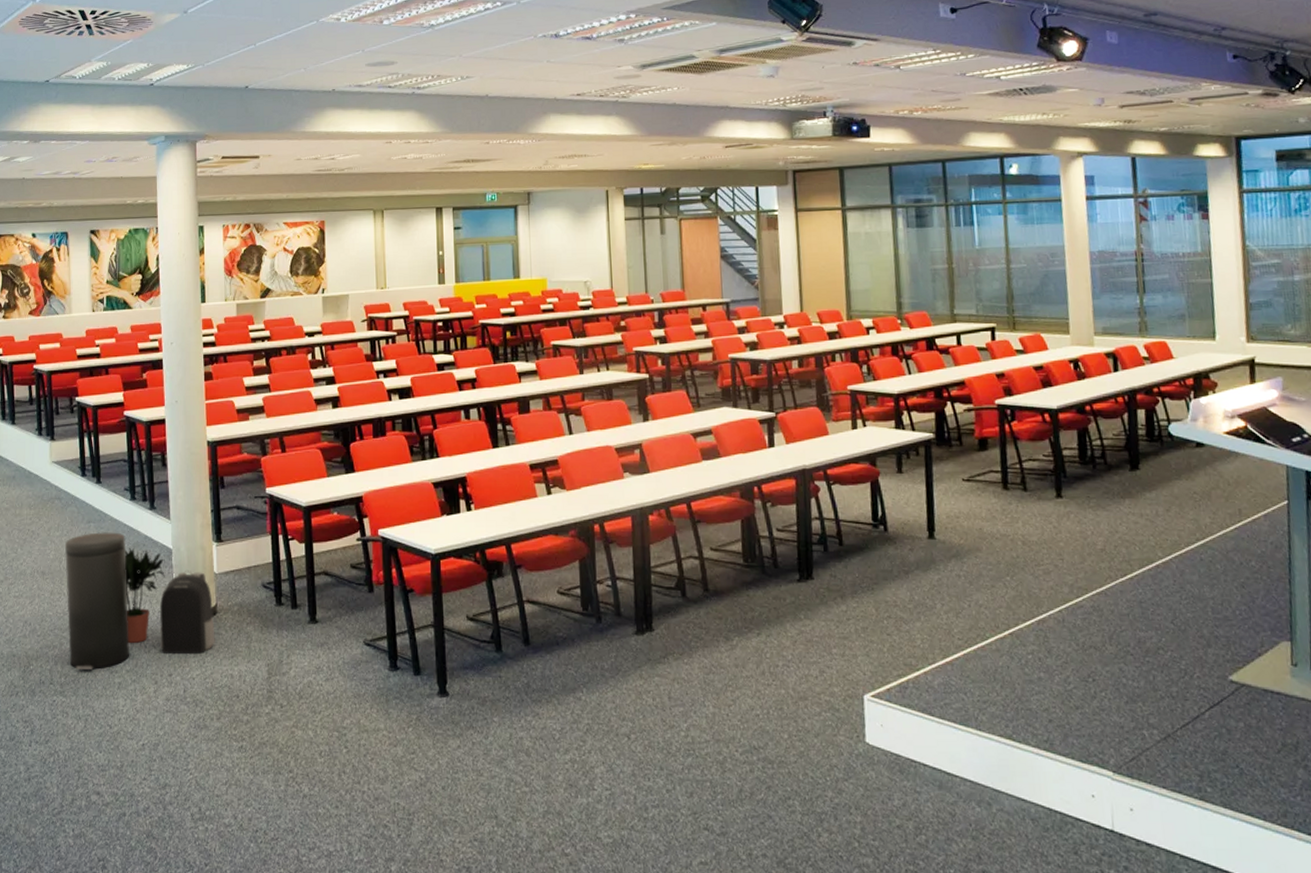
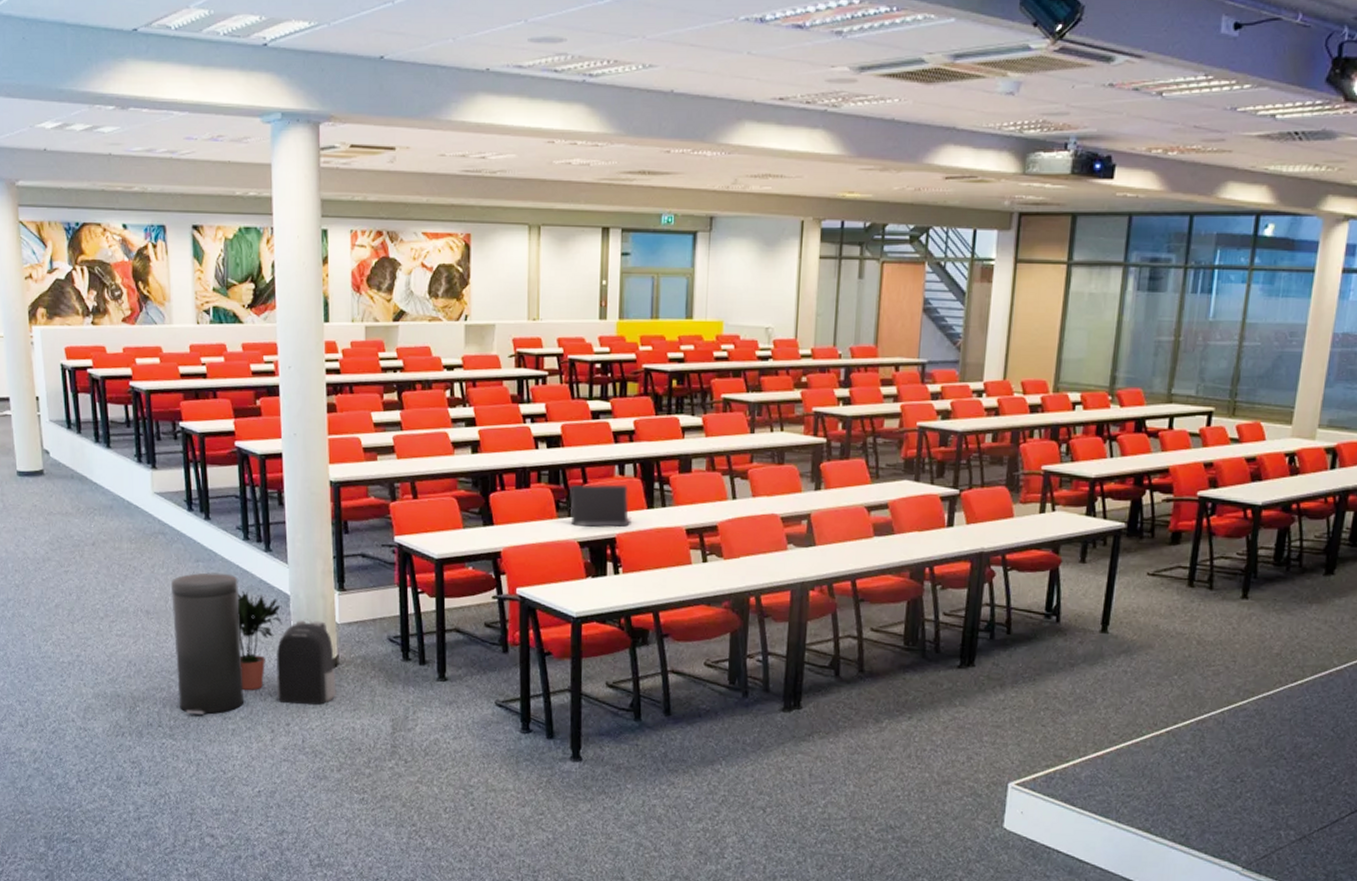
laptop computer: none [422,427,479,469] -> present [569,483,632,528]

